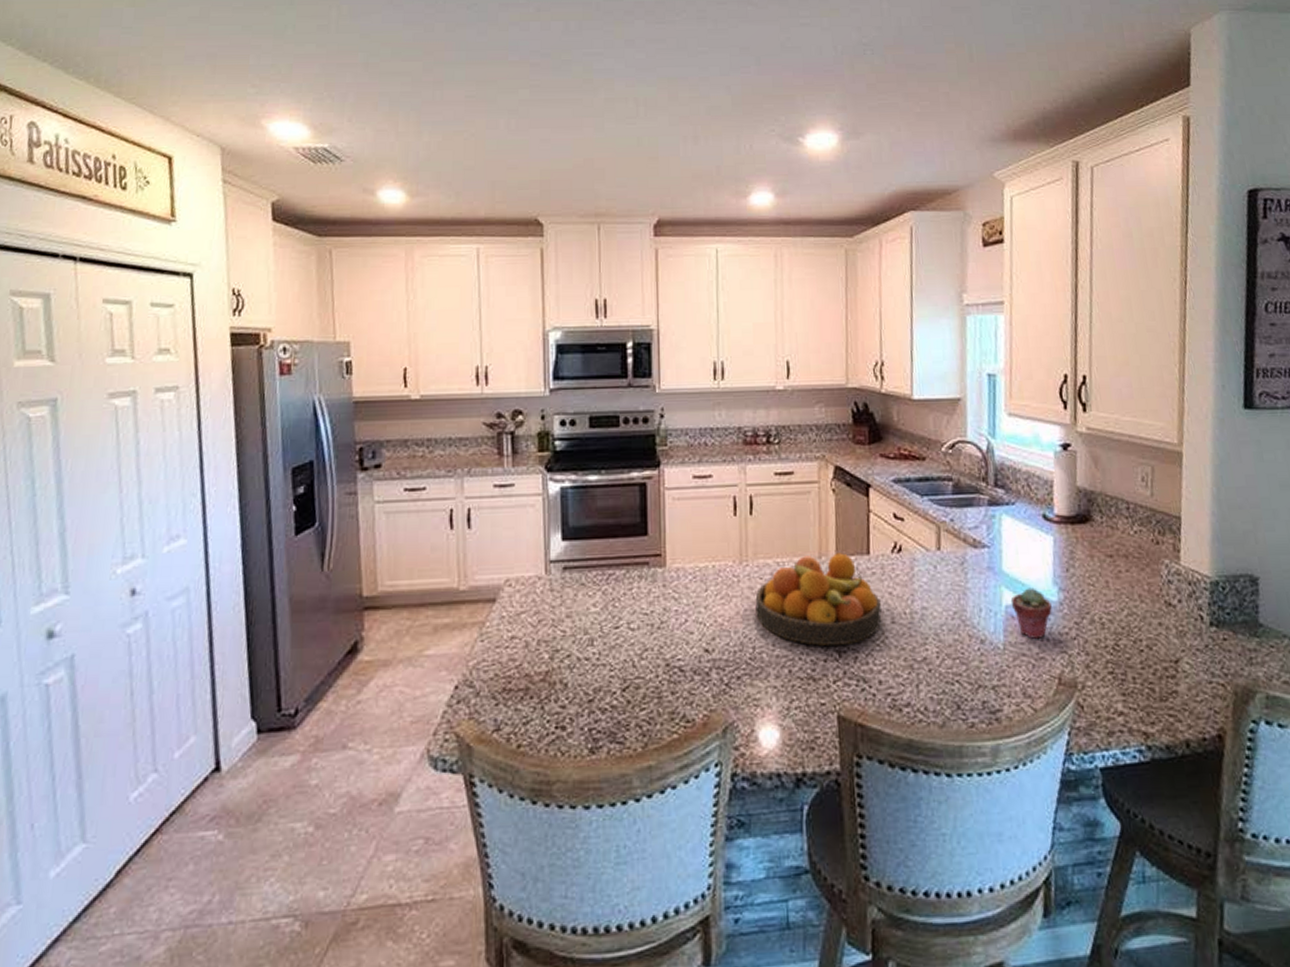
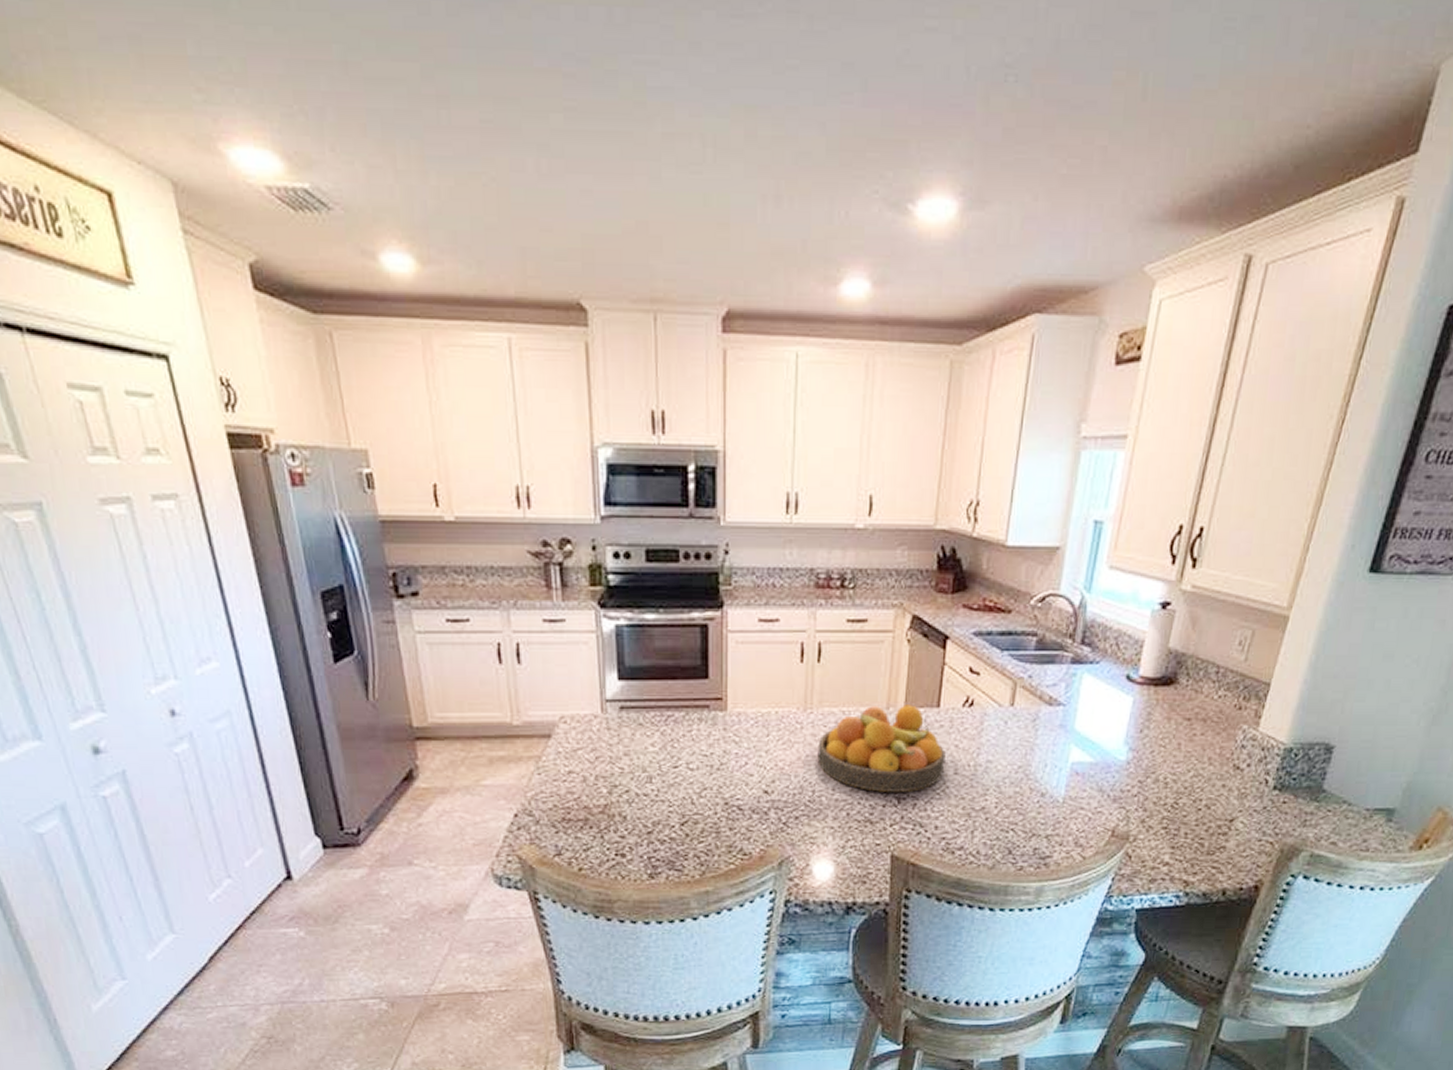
potted succulent: present [1010,587,1052,639] -> none [1077,746,1119,794]

